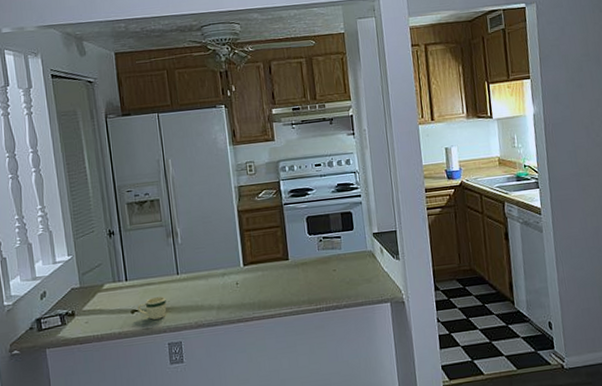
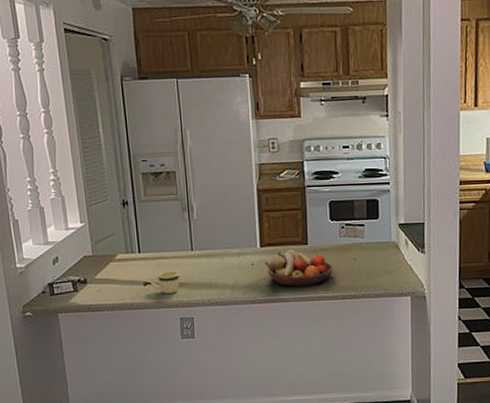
fruit bowl: none [249,265,315,303] -> present [265,249,333,287]

